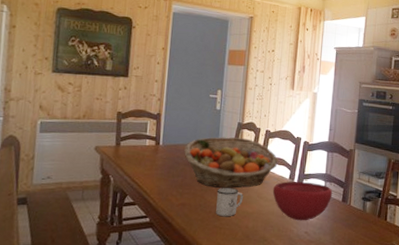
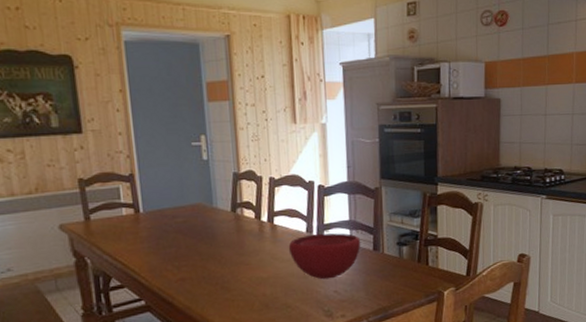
fruit basket: present [184,137,278,188] -> none [172,190,290,255]
mug: present [216,187,243,217] -> none [220,251,254,288]

